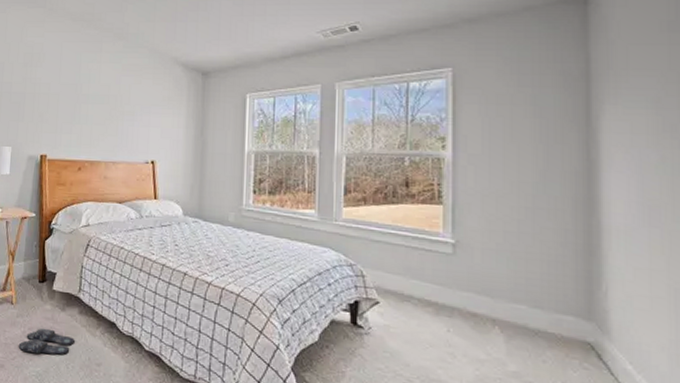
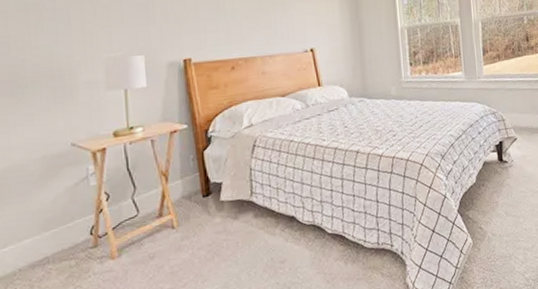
slippers: present [18,328,75,356] -> none [188,242,253,275]

